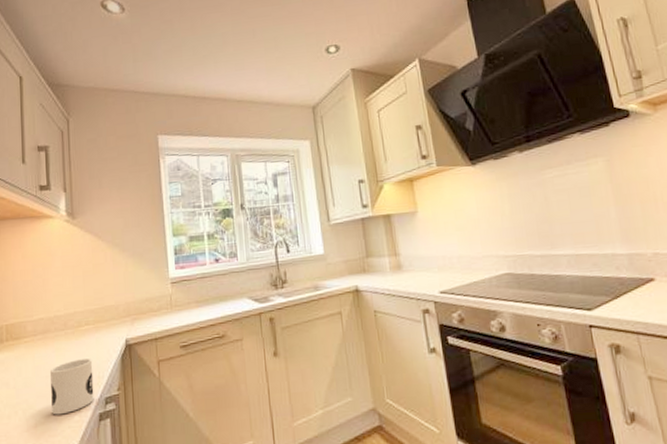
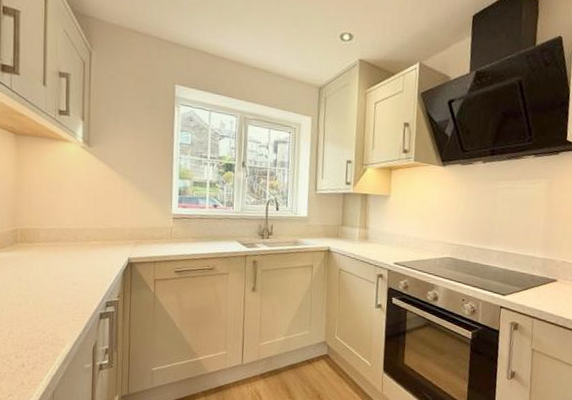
mug: present [50,359,94,415] -> none [59,267,98,310]

